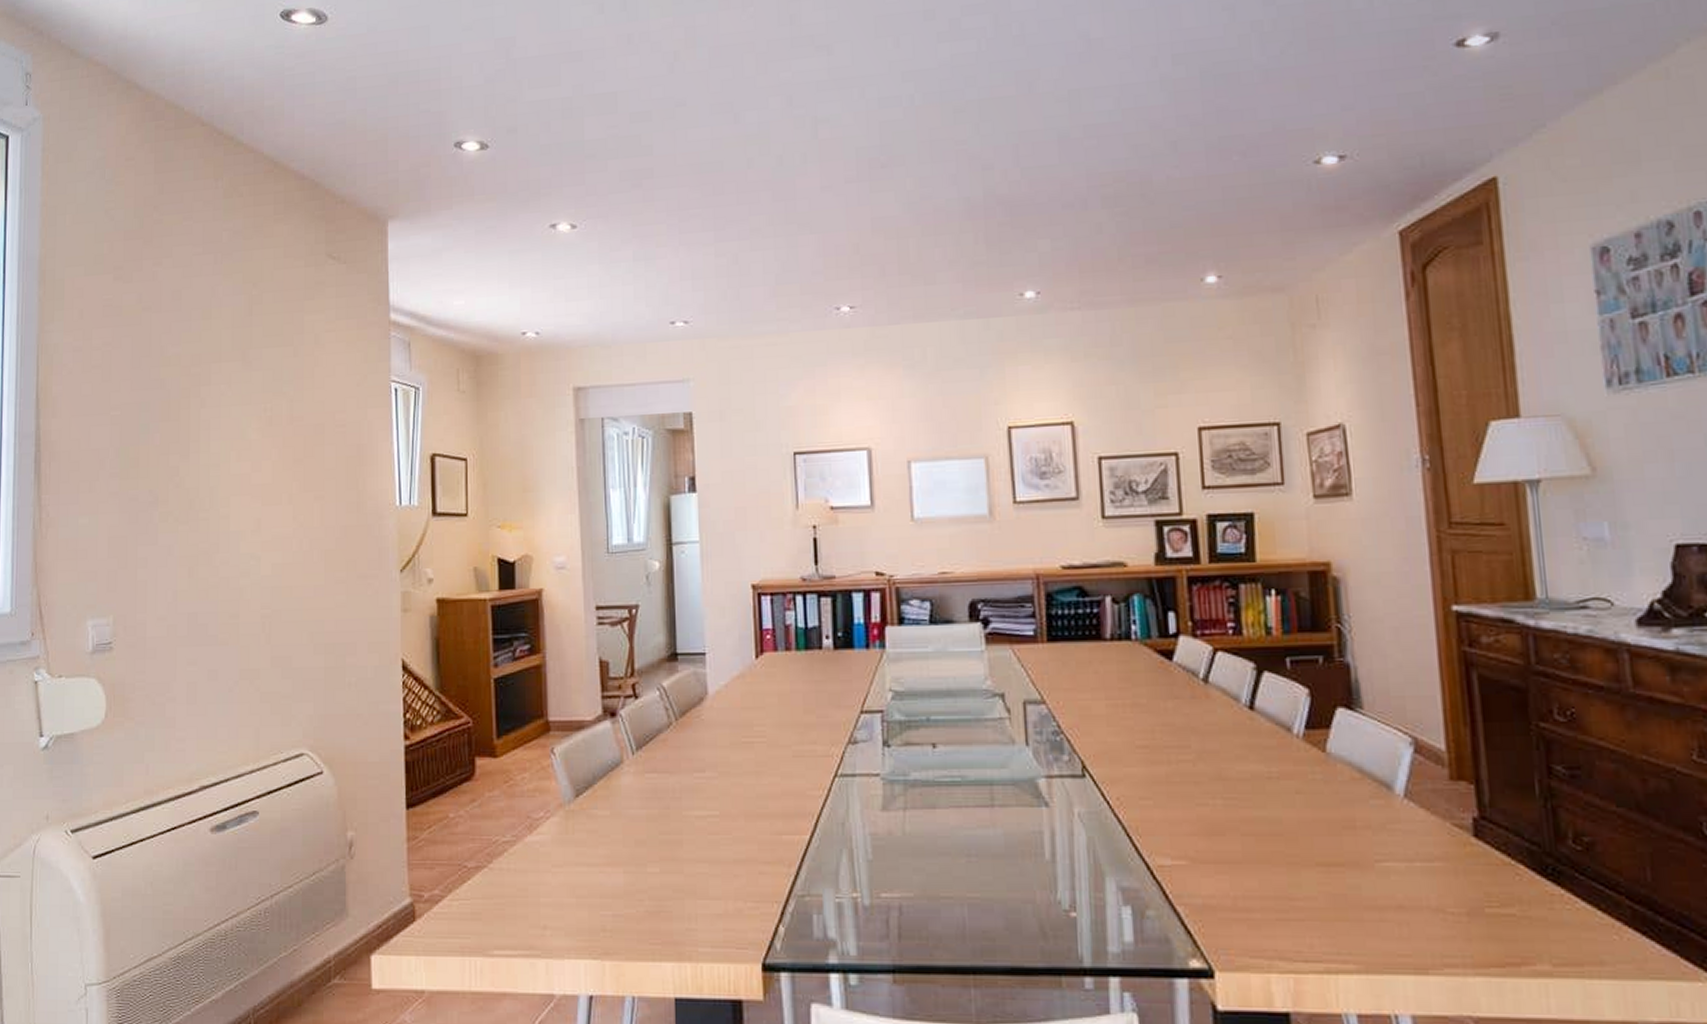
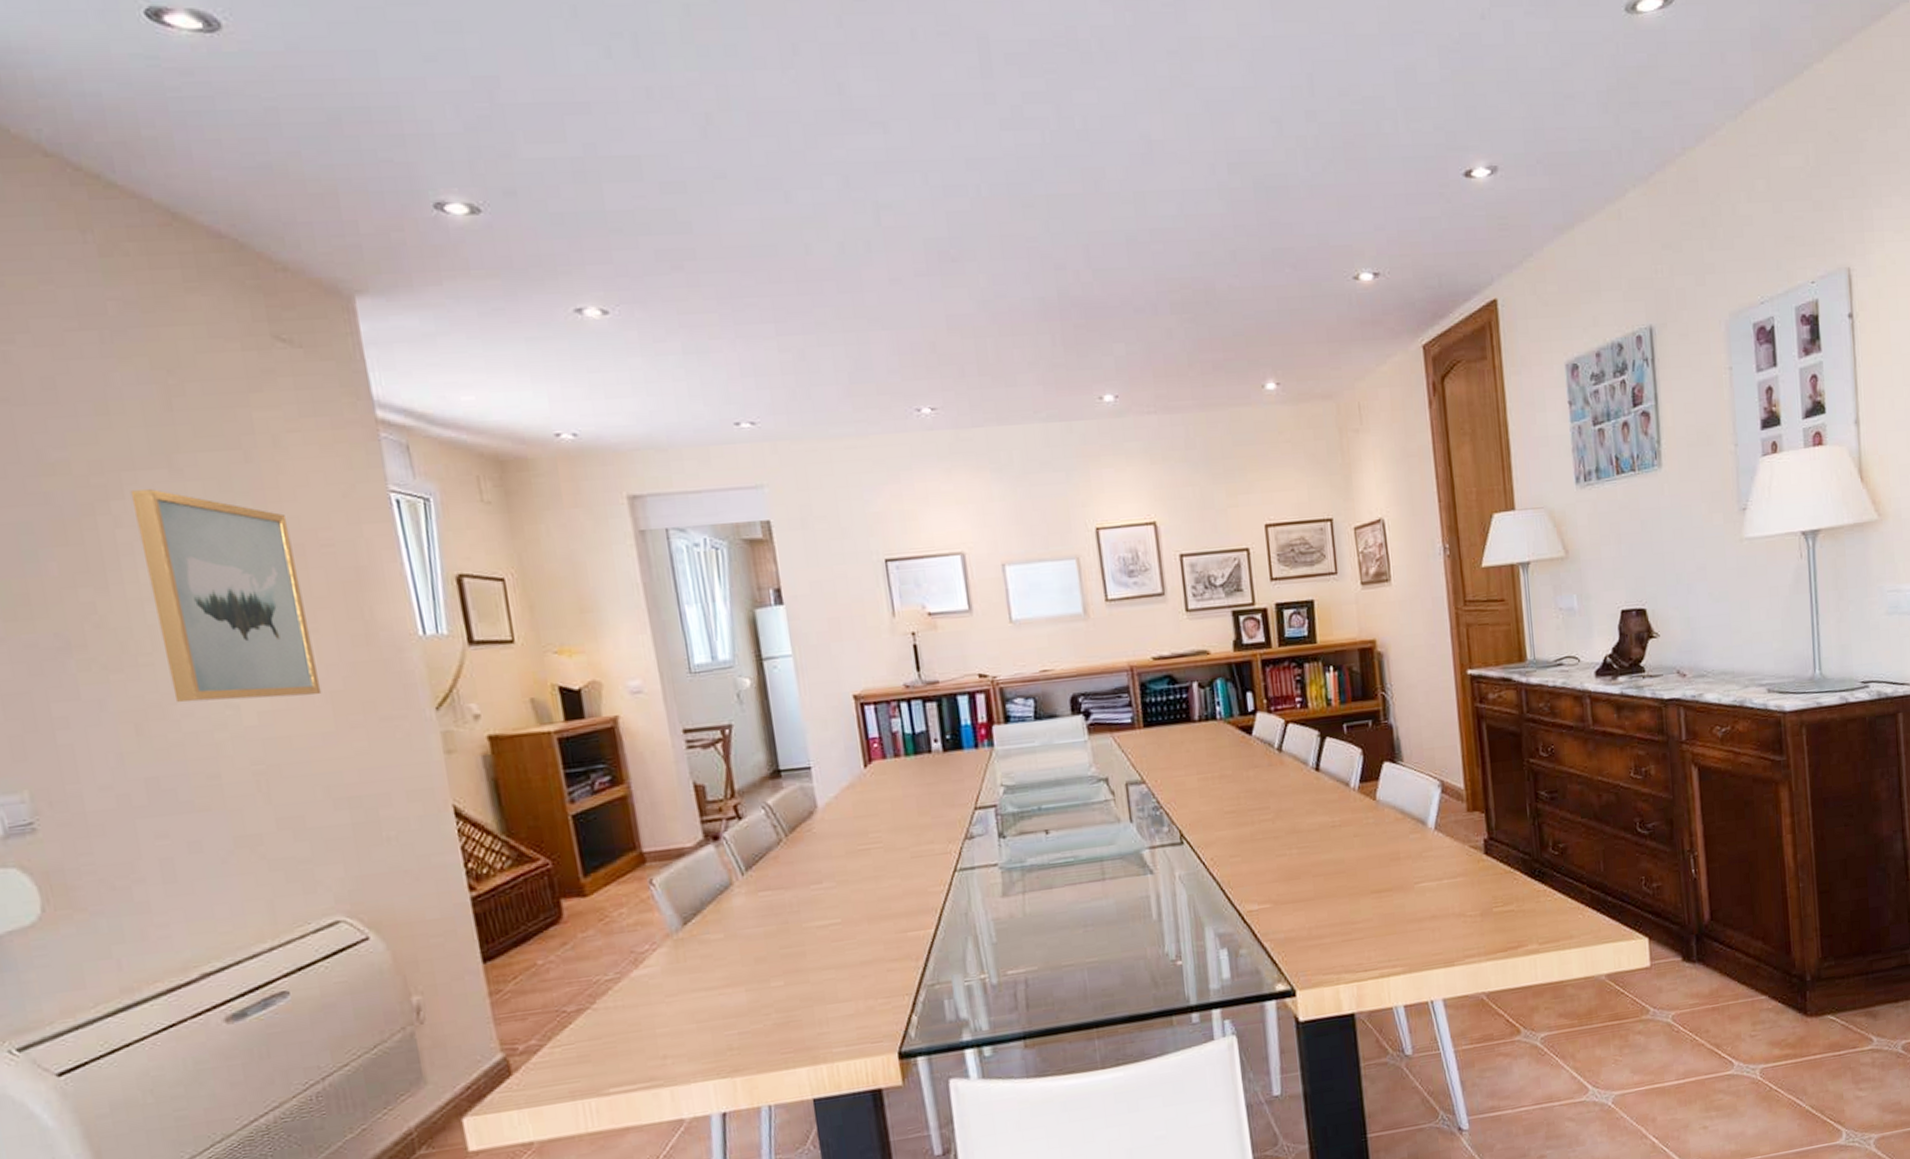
wall art: none [215,377,319,553] -> present [130,489,322,703]

